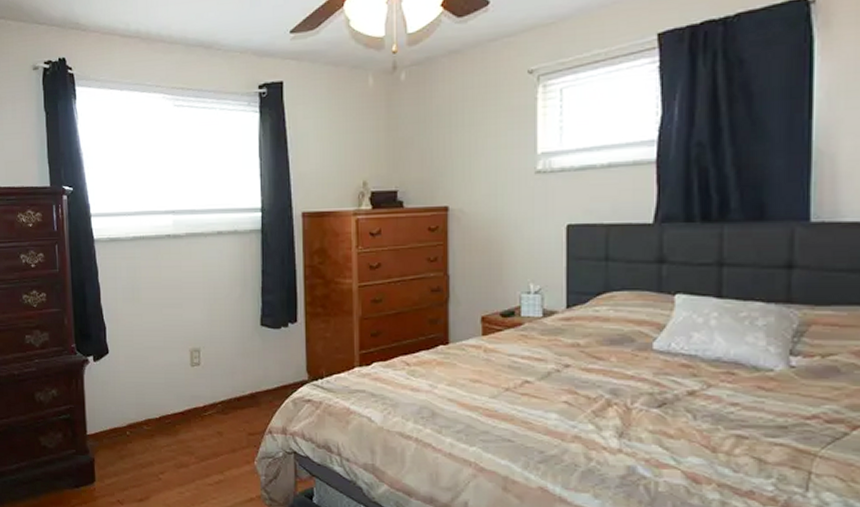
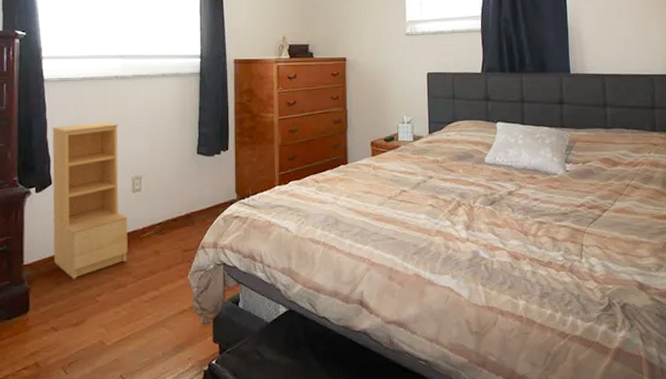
bookshelf: none [105,286,189,454] -> present [52,121,128,279]

